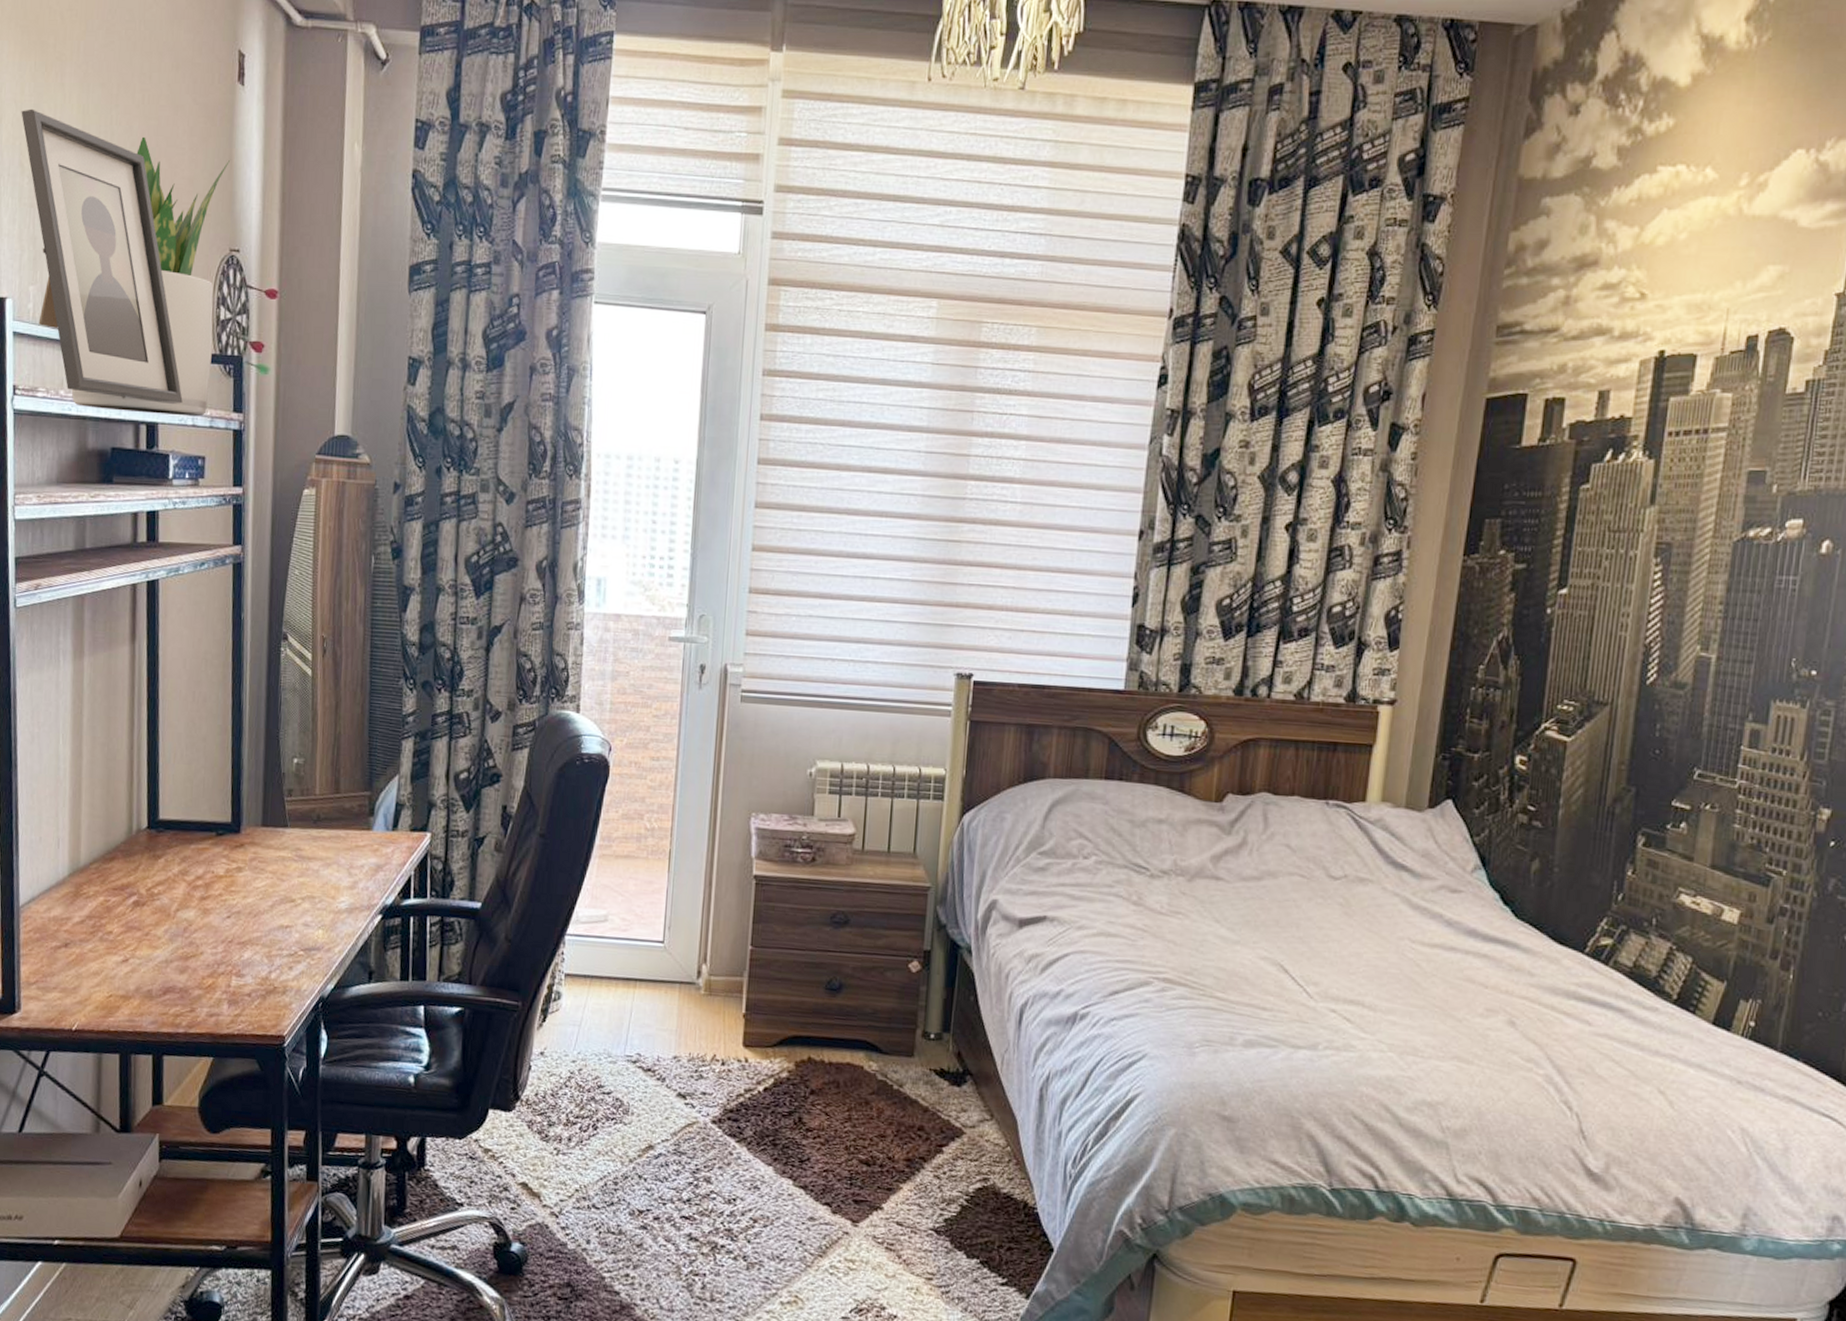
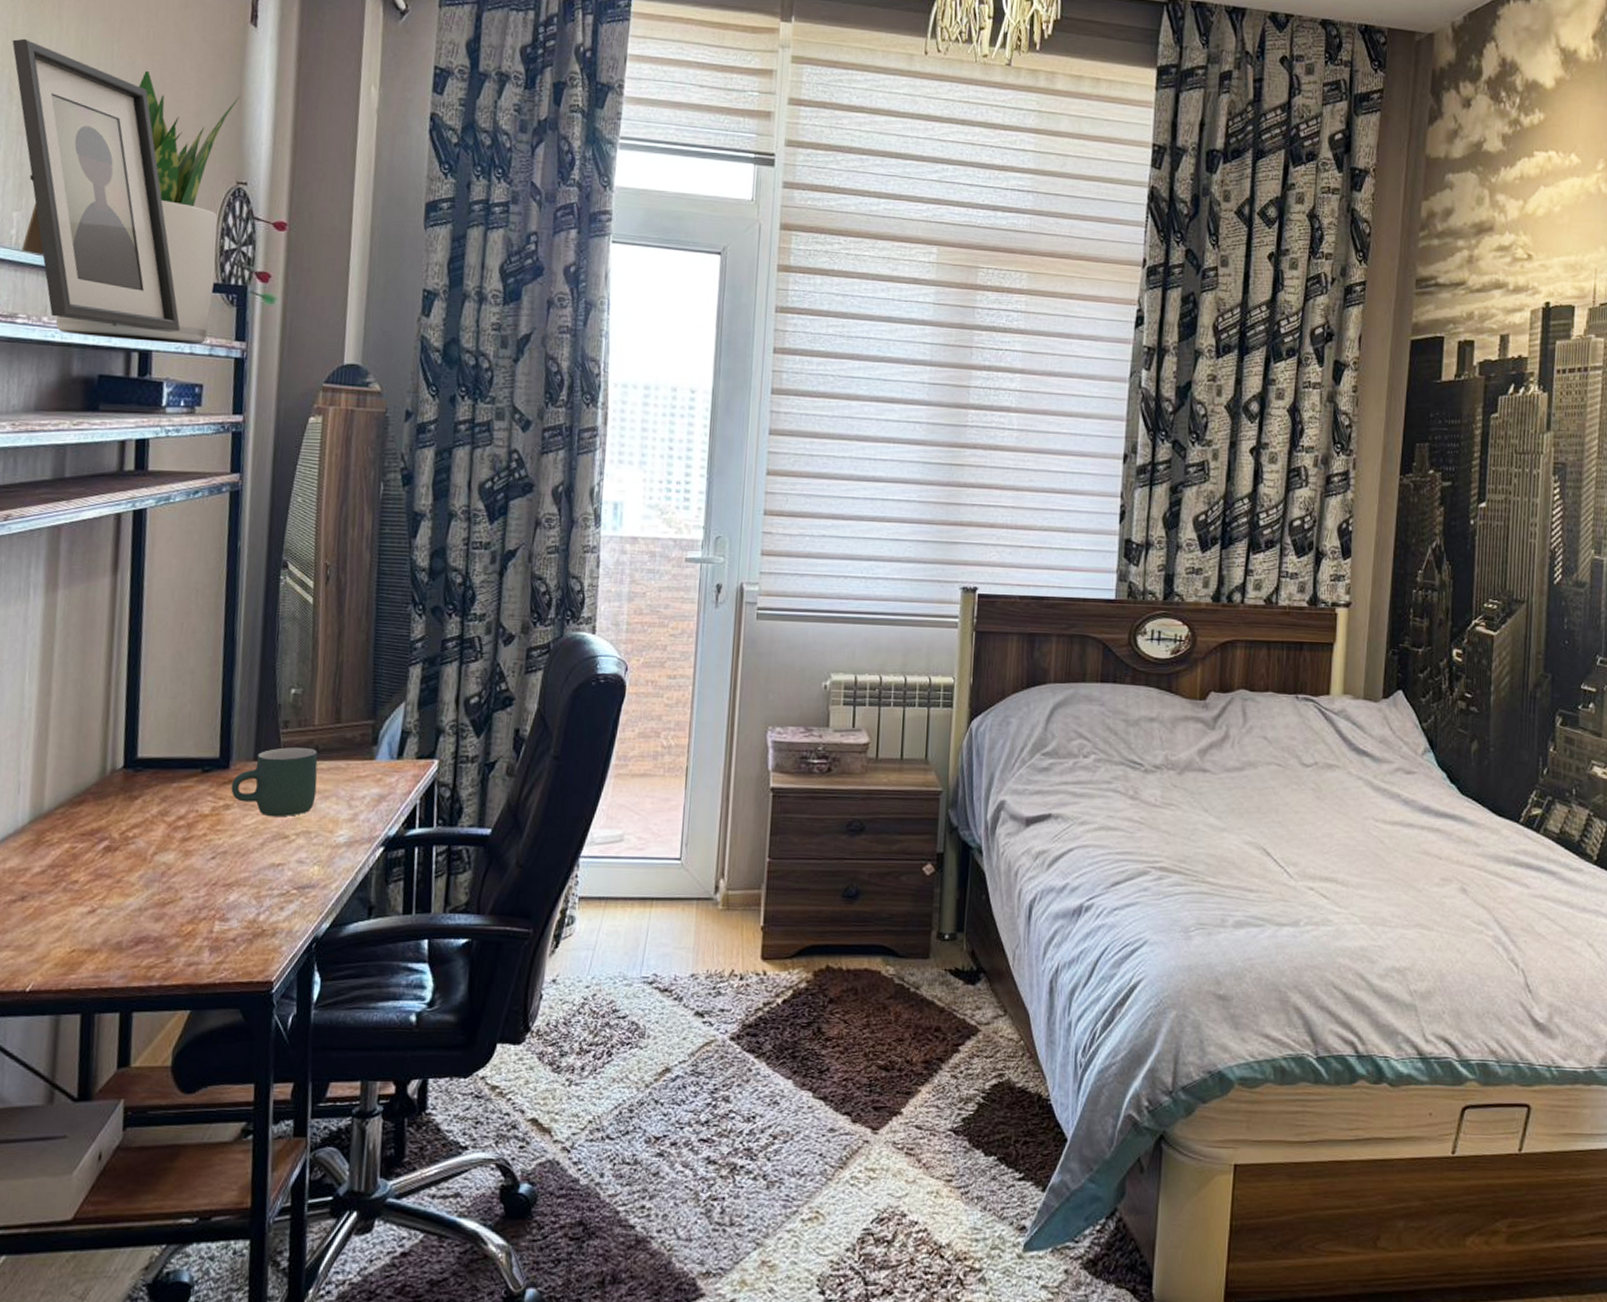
mug: none [242,815,320,881] -> present [231,747,318,817]

